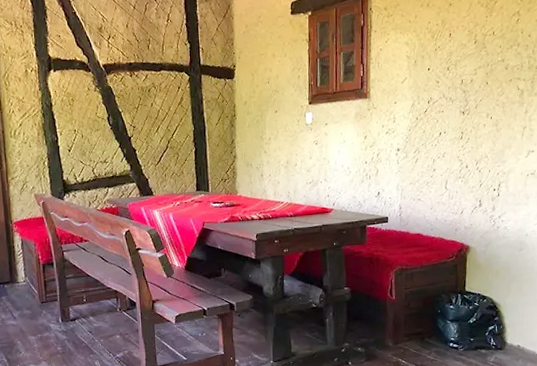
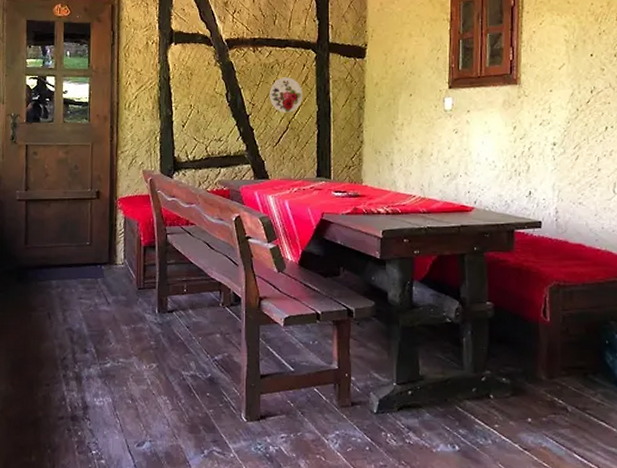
decorative plate: none [148,99,179,133] -> present [270,77,302,113]

